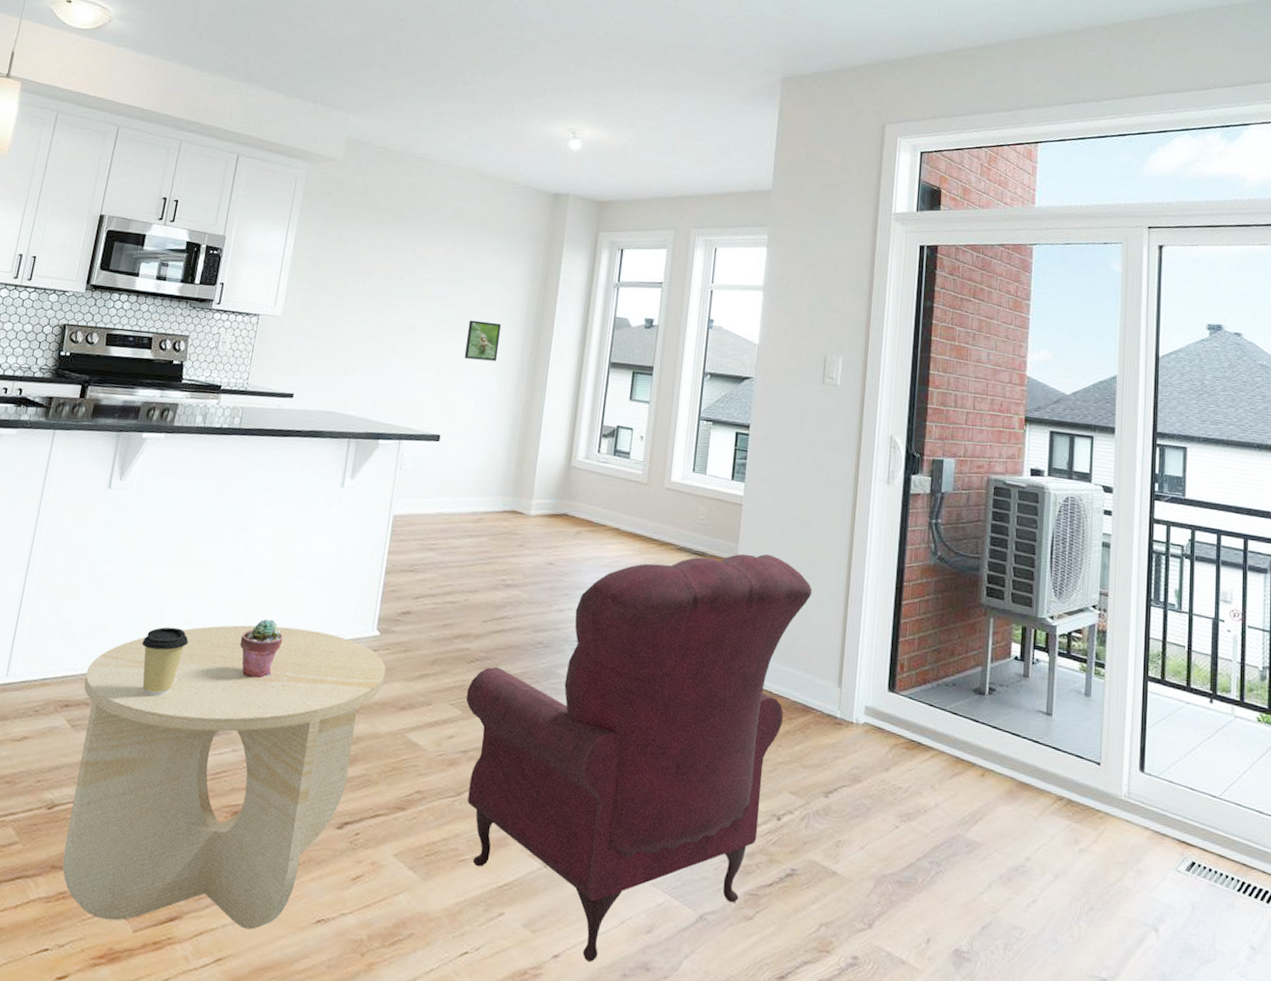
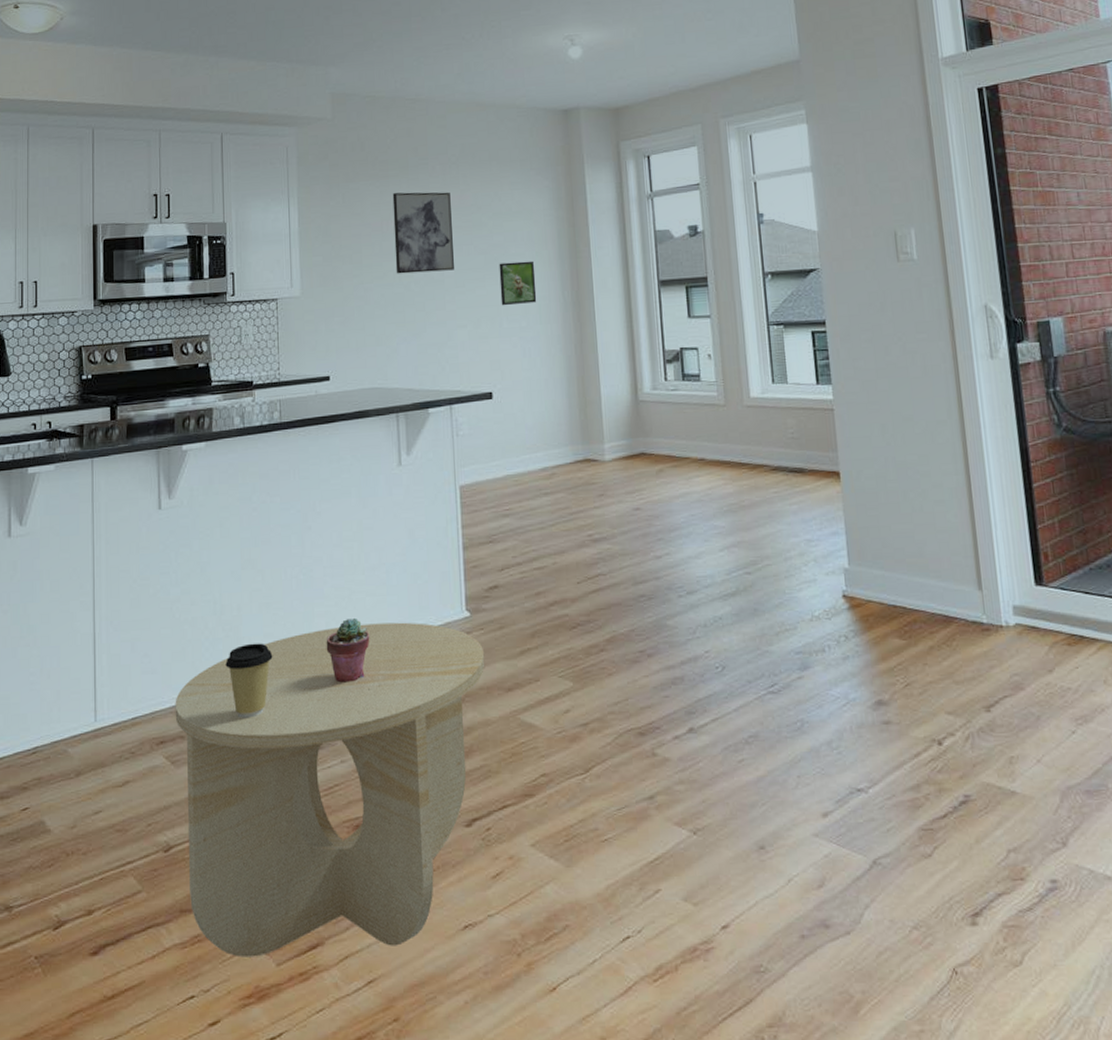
wall art: none [374,239,438,319] -> present [392,192,454,274]
armchair: present [465,553,813,962] -> none [574,458,930,928]

